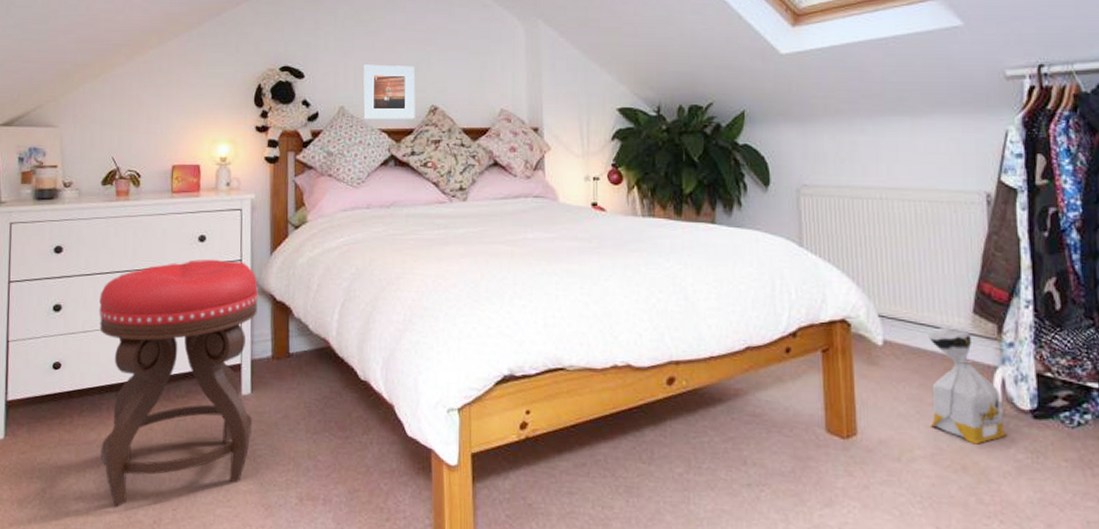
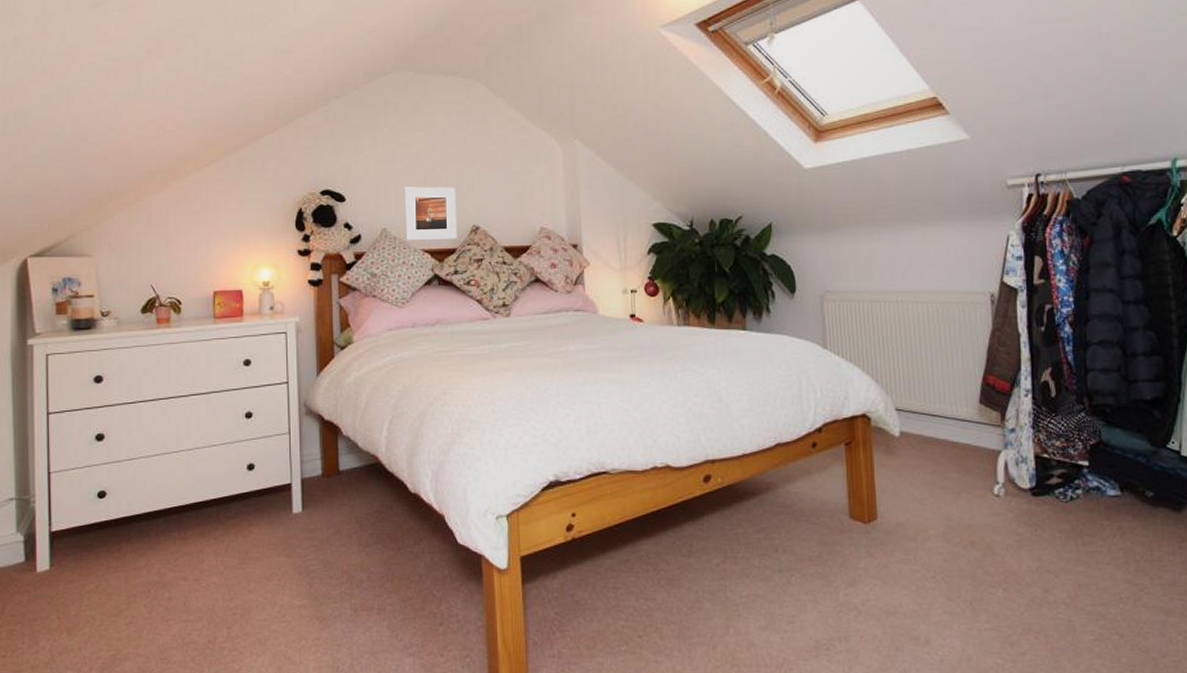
stool: present [99,259,259,507] -> none [144,382,307,629]
bag: present [928,326,1007,445] -> none [940,416,1010,522]

